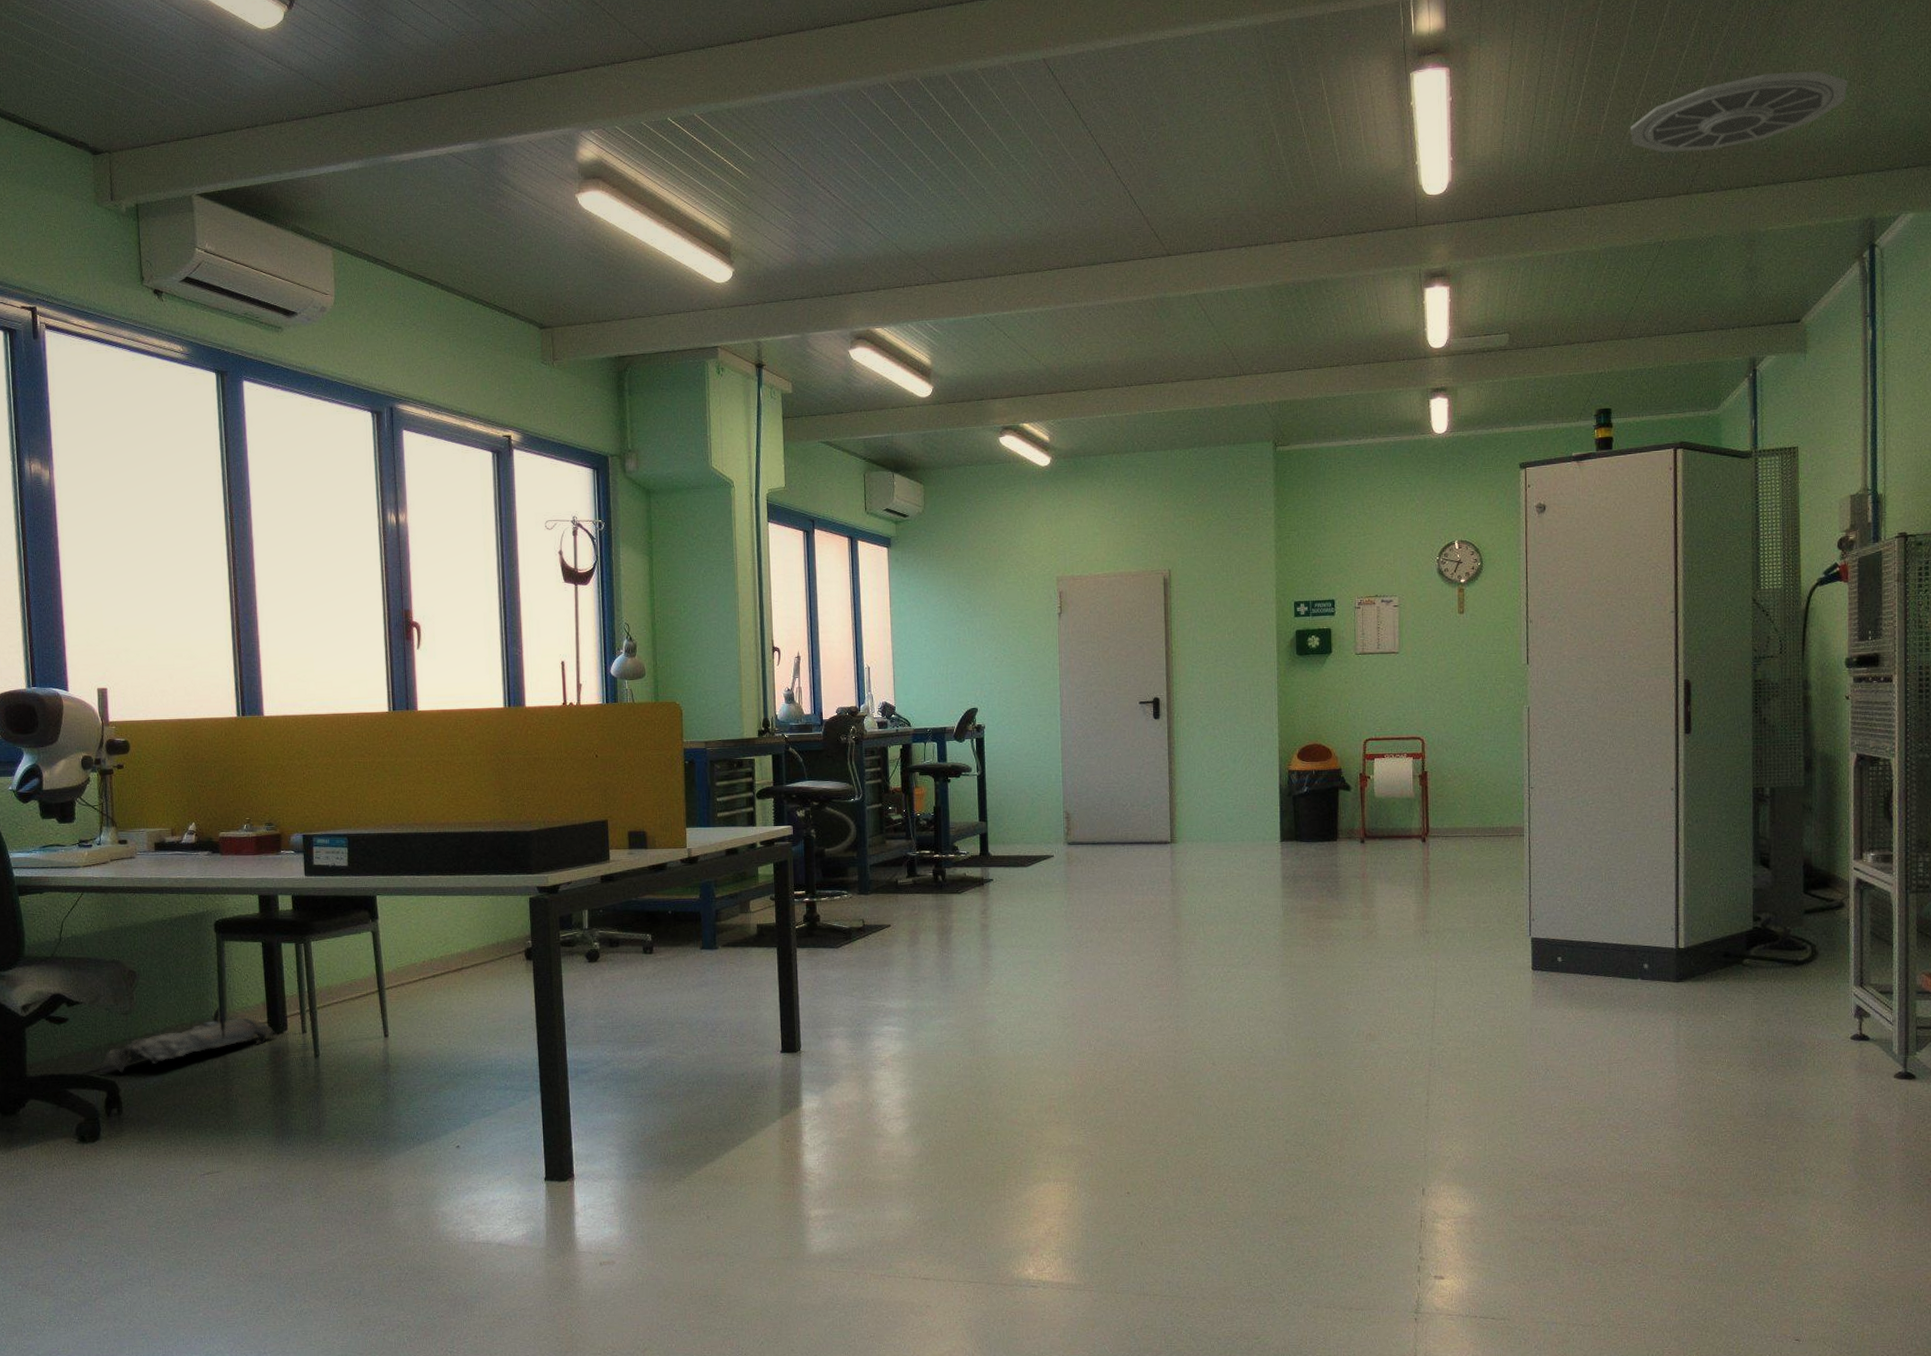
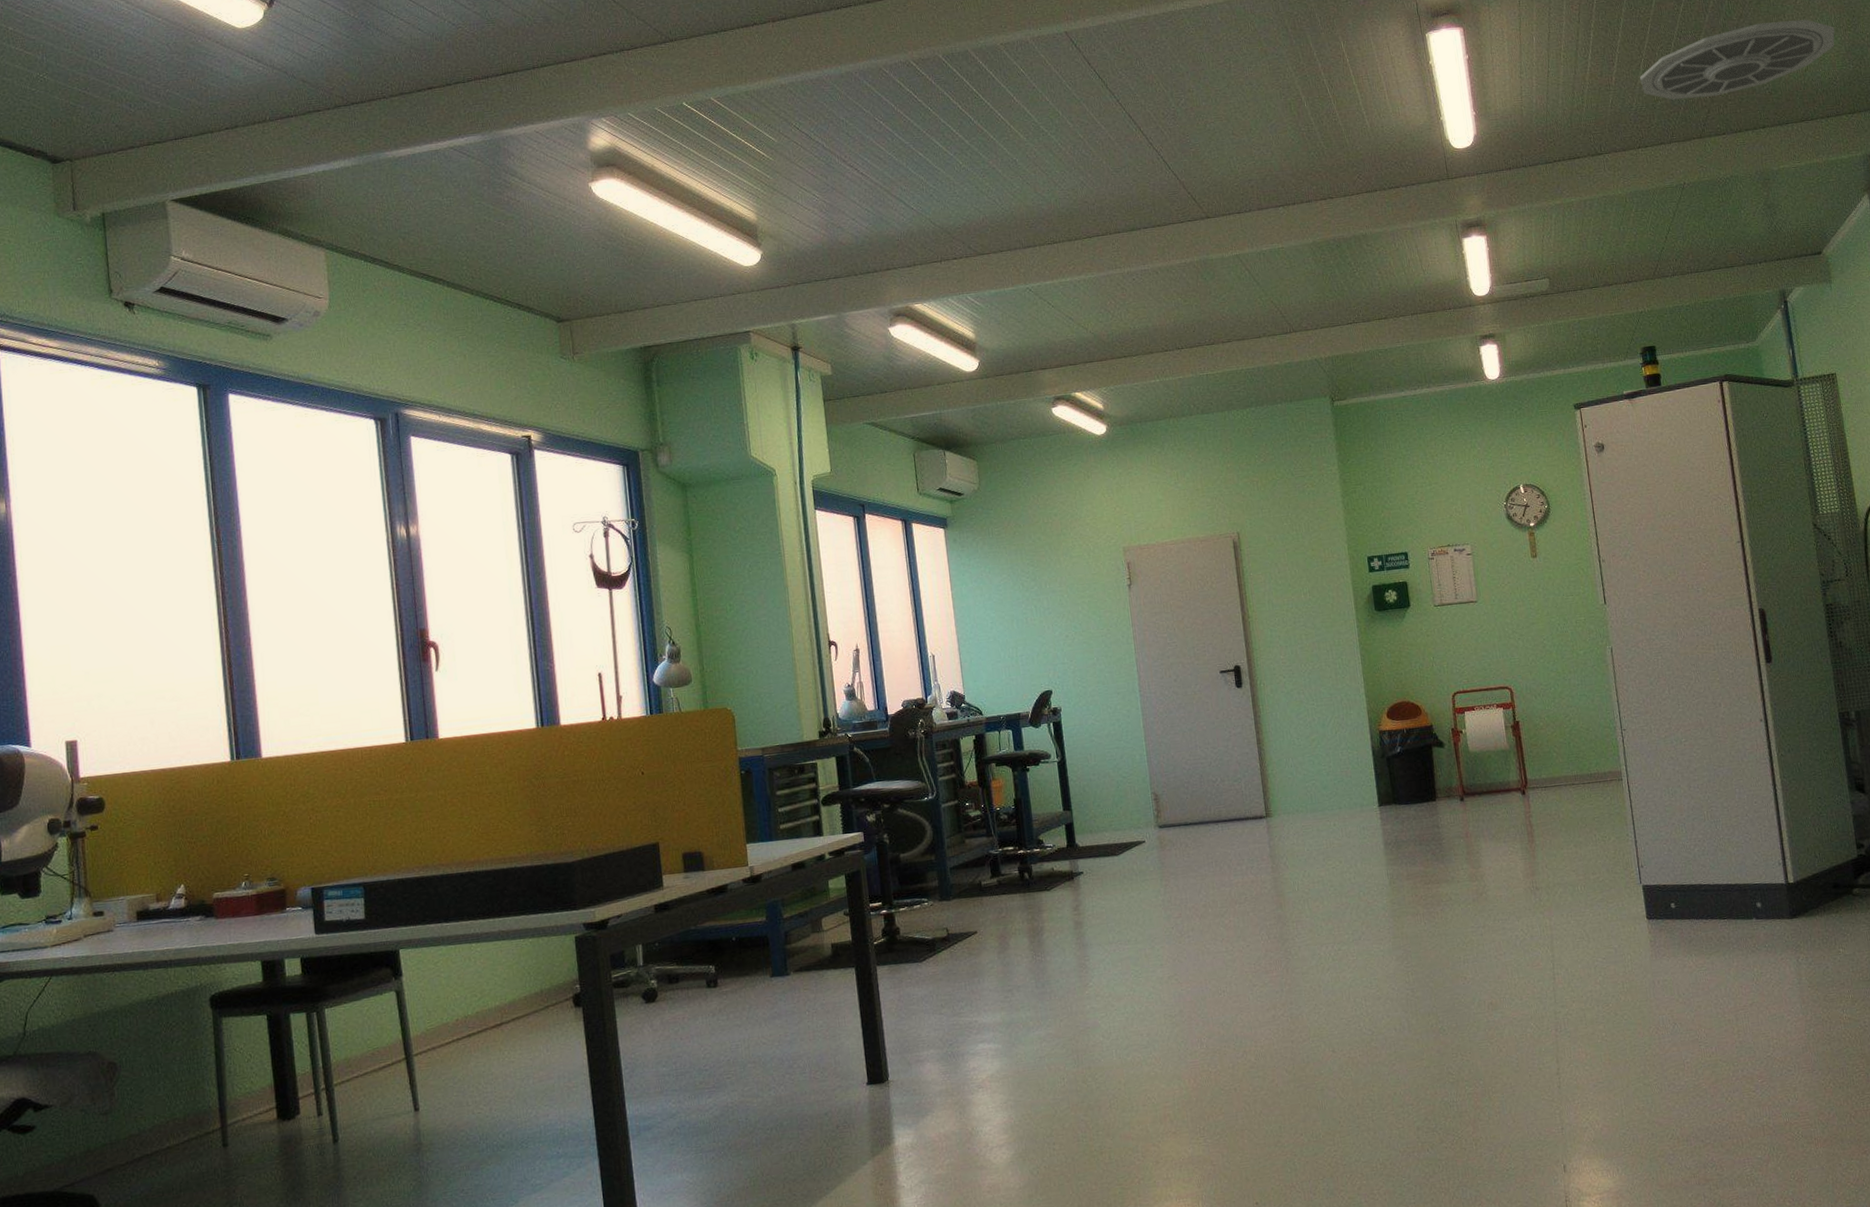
backpack: present [101,1006,275,1074] -> none [76,1094,285,1185]

